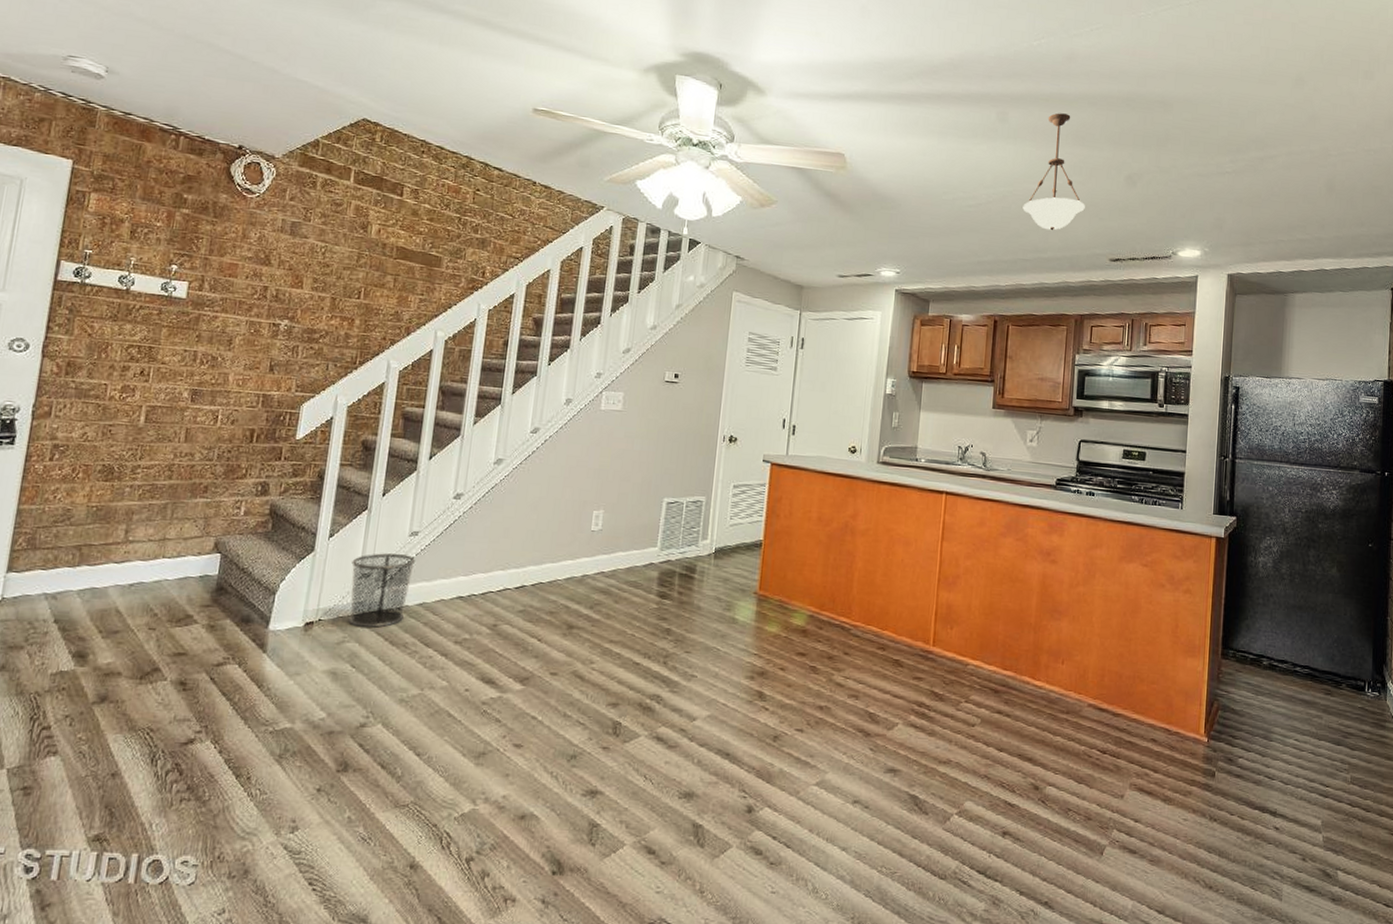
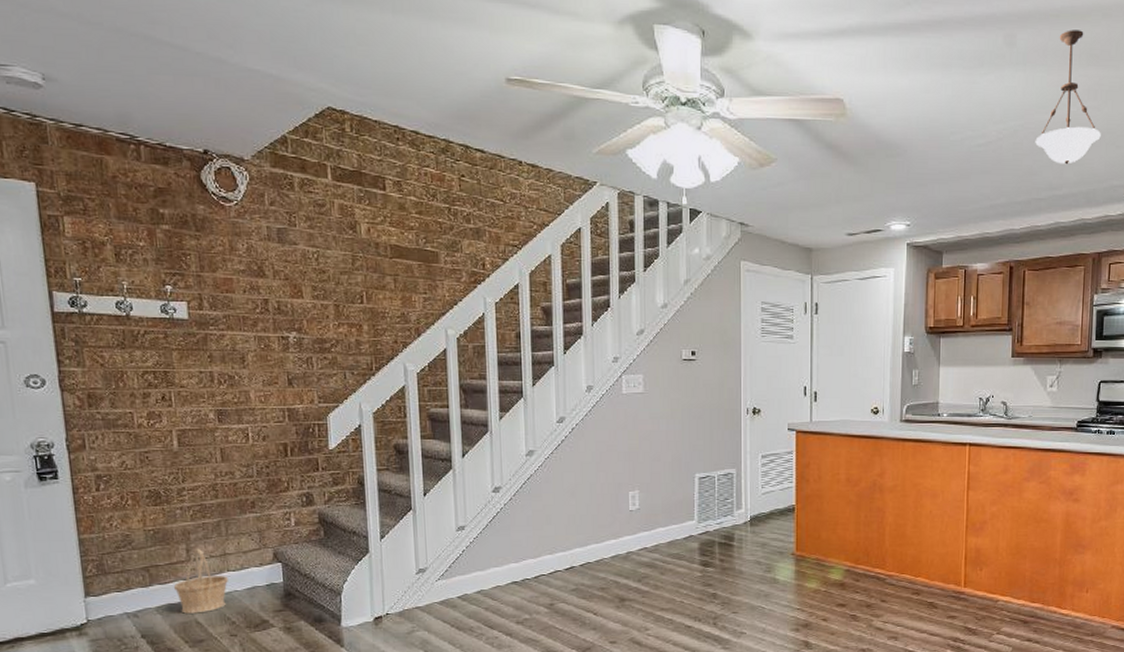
basket: none [102,530,161,601] -> present [174,548,228,614]
waste bin: present [348,553,416,628] -> none [406,548,467,617]

